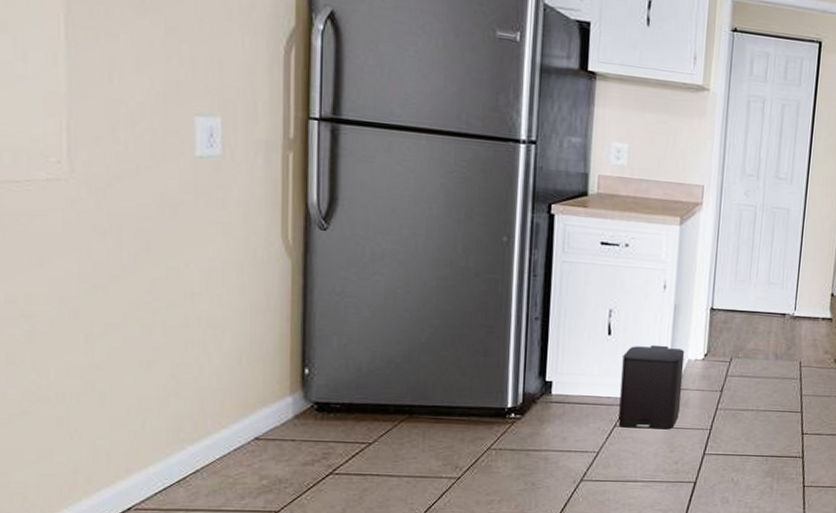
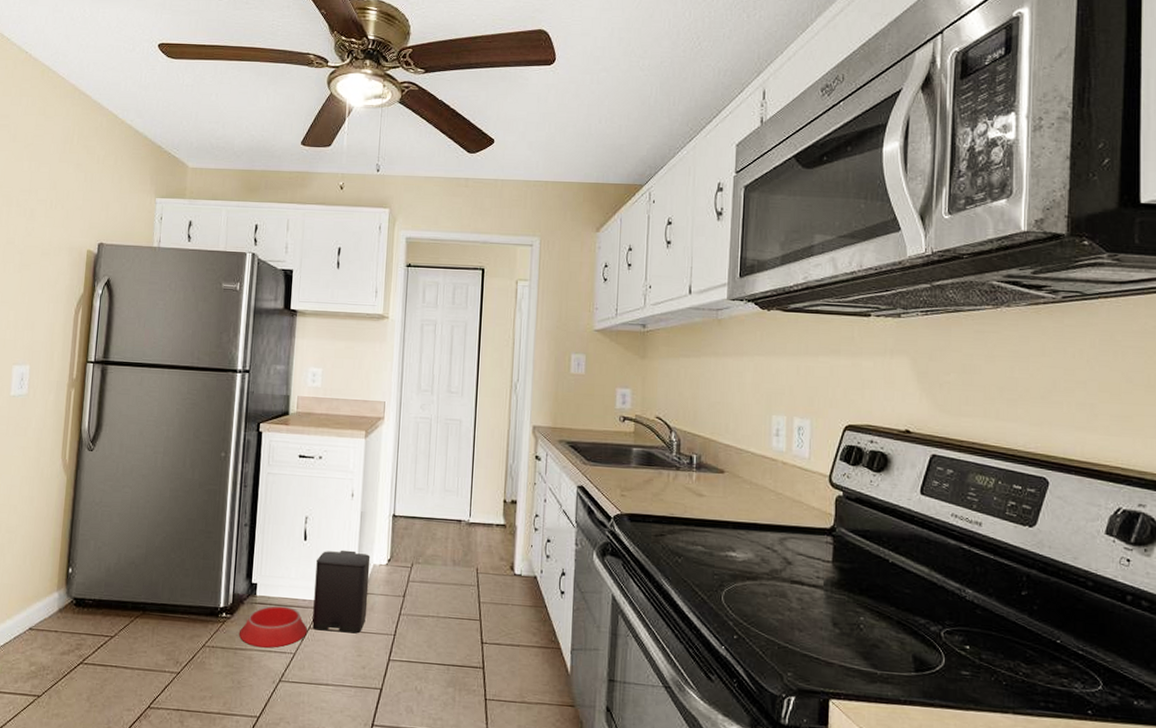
pet bowl: none [532,404,612,448] -> present [239,605,307,648]

